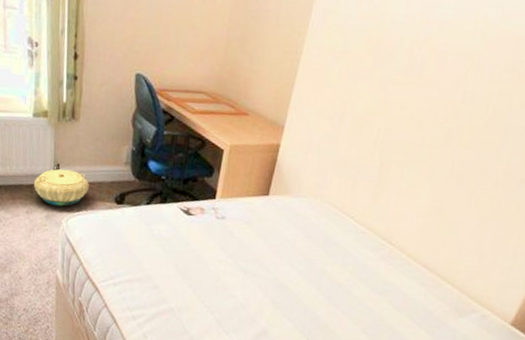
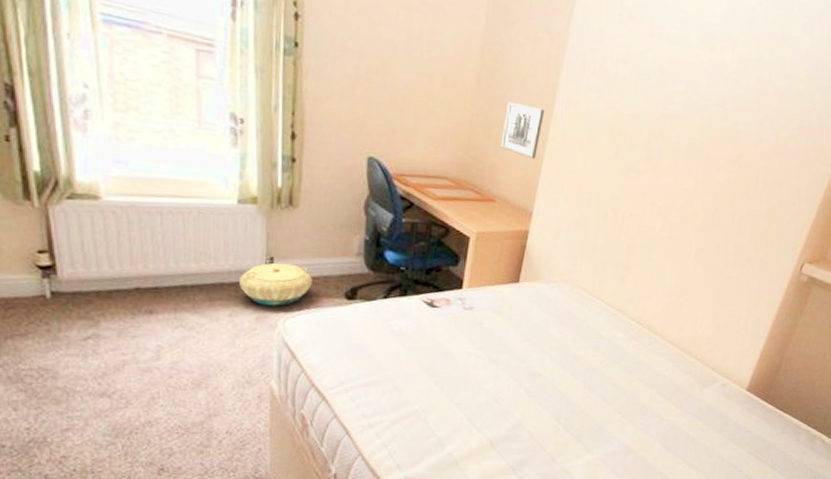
wall art: none [255,15,301,73] -> present [500,102,545,159]

